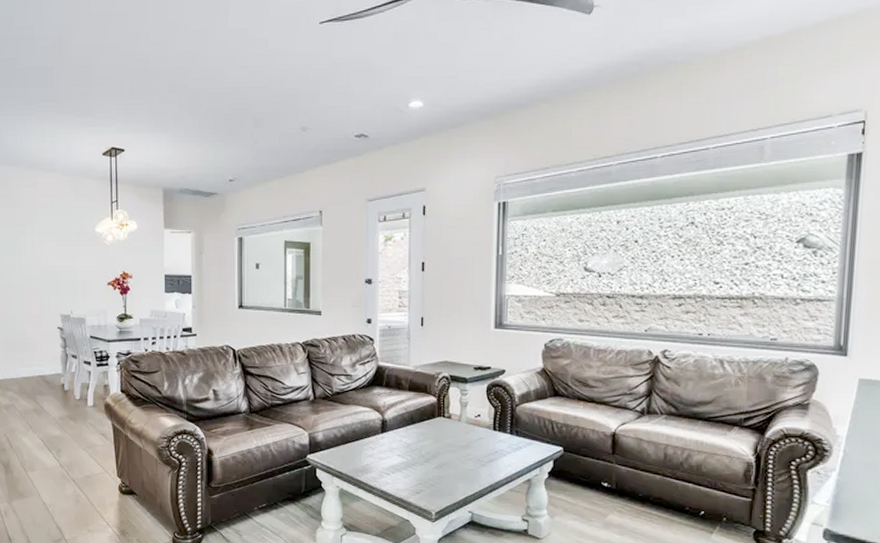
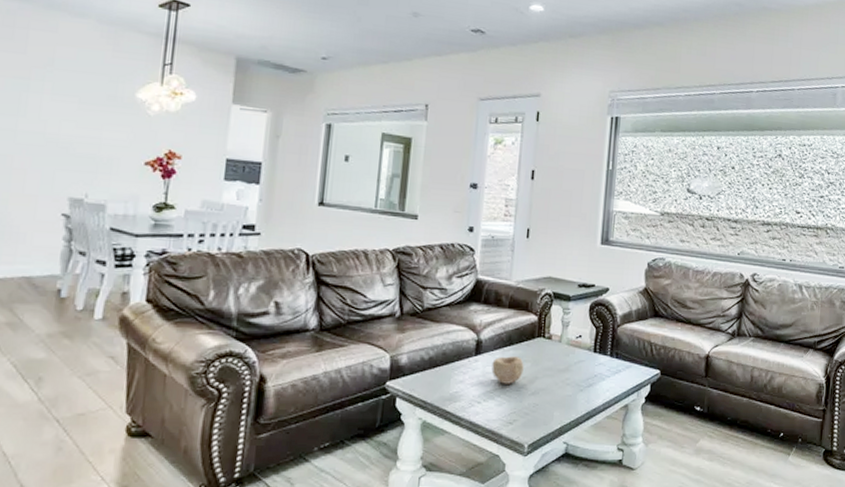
bowl: none [397,434,427,459] -> present [491,356,524,384]

